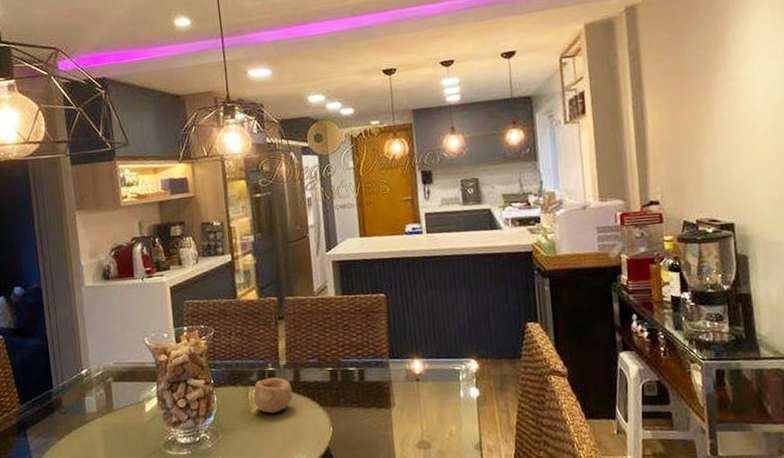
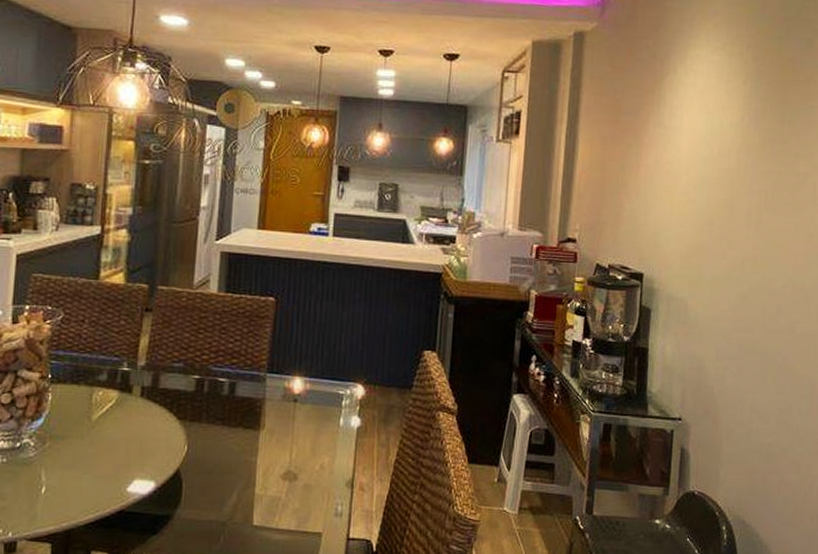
bowl: present [253,377,293,413] -> none [98,379,147,422]

